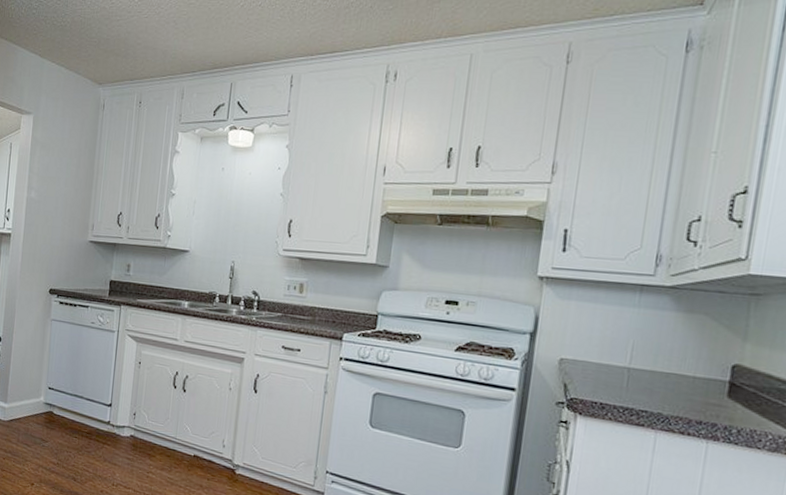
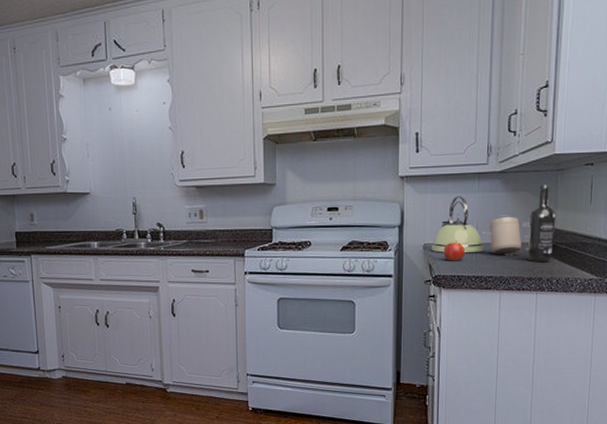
kettle: none [568,308,640,380] -> present [431,196,485,253]
fruit: none [584,360,615,386] -> present [443,240,466,261]
canister: none [639,339,706,390] -> present [483,215,530,256]
wine bottle: none [698,309,745,406] -> present [528,184,557,263]

